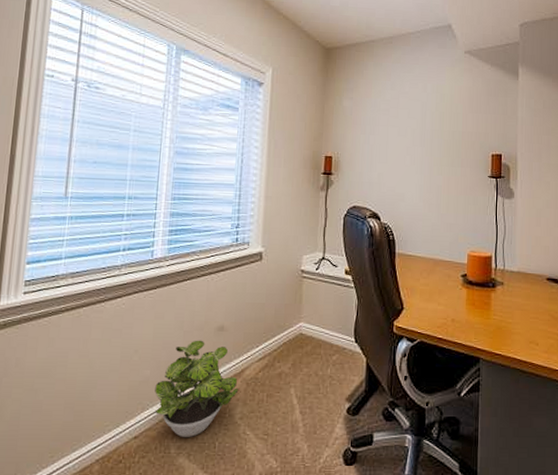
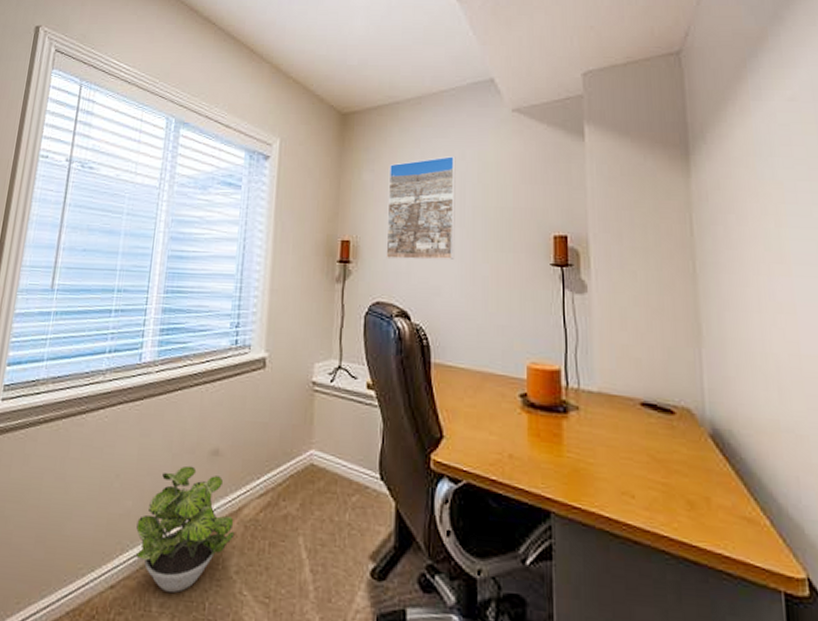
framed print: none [361,88,419,173] -> present [386,156,456,261]

